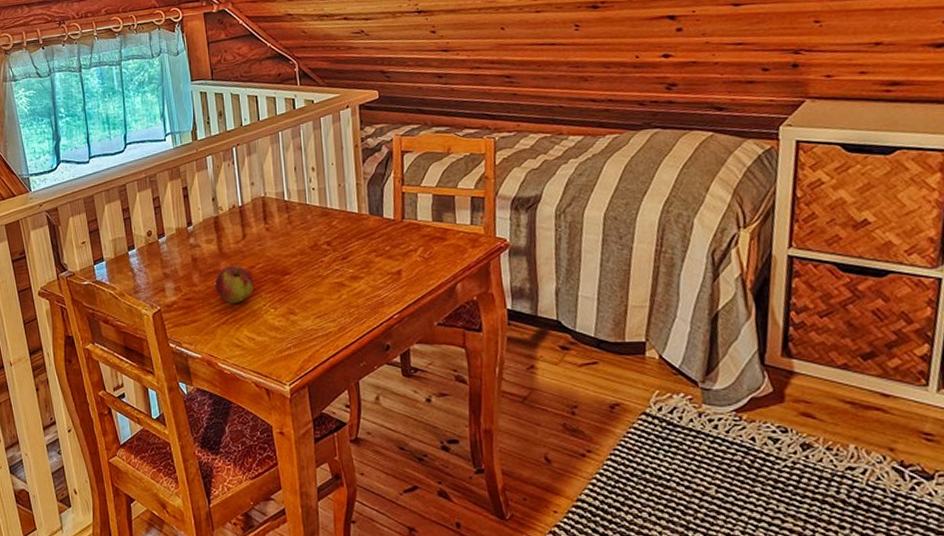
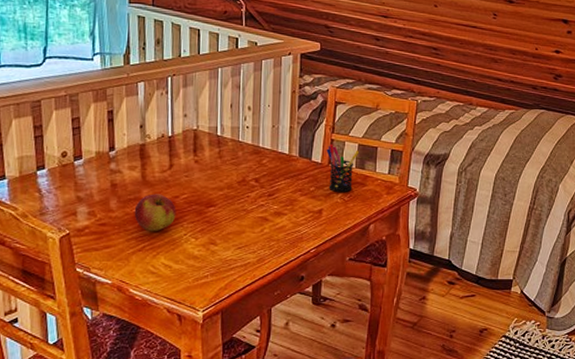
pen holder: none [398,197,435,251] -> present [326,144,360,193]

